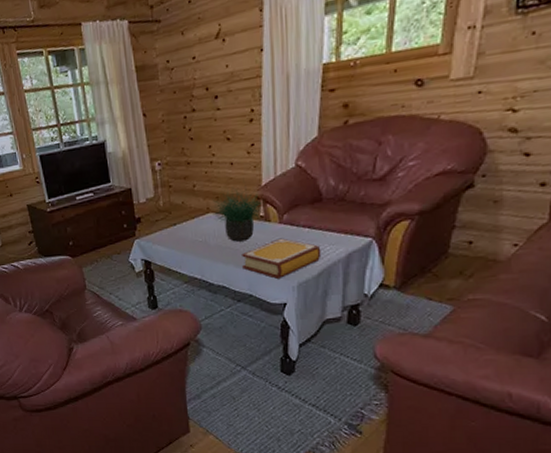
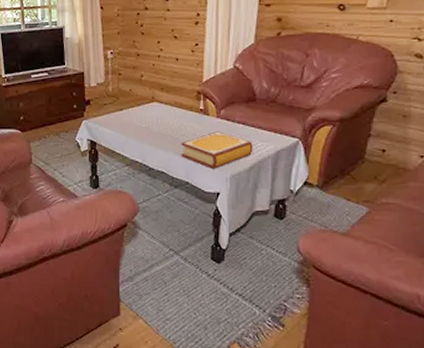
potted plant: present [212,179,265,242] -> none [157,74,204,131]

